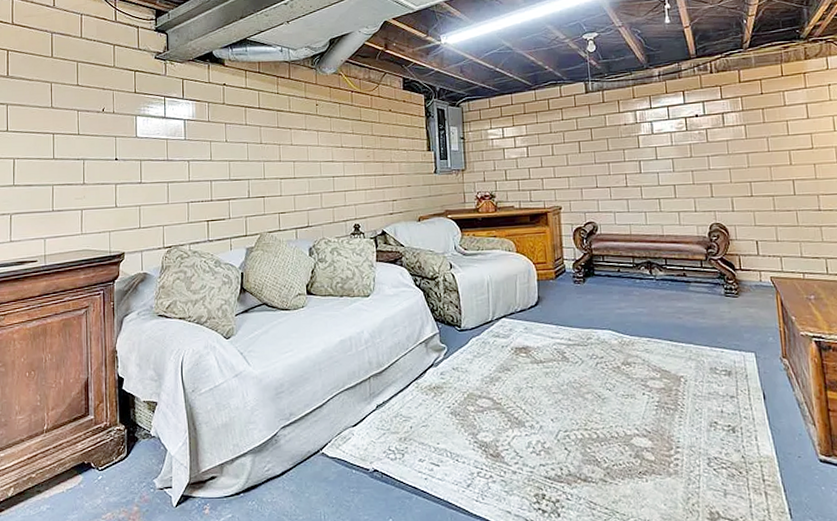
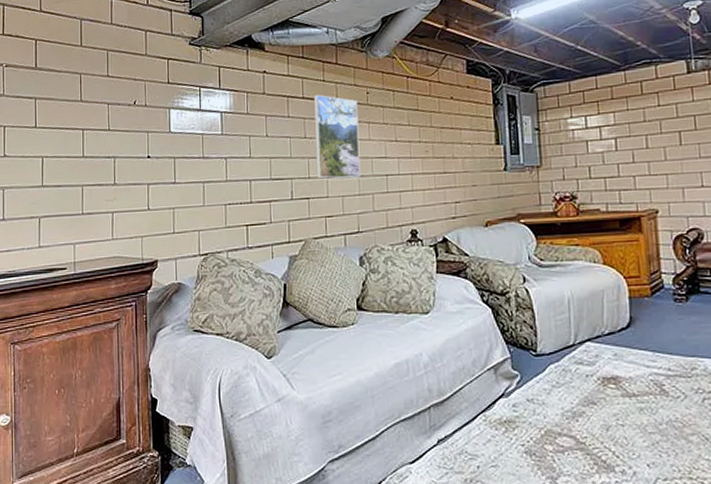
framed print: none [268,105,311,180] -> present [313,94,361,179]

